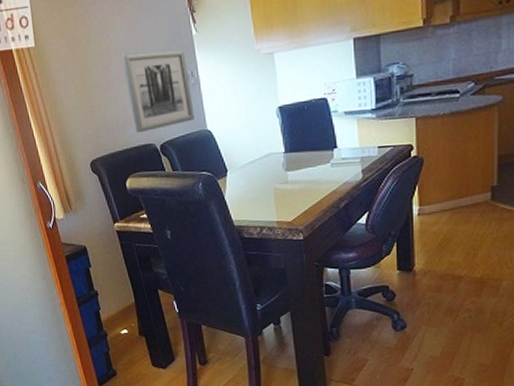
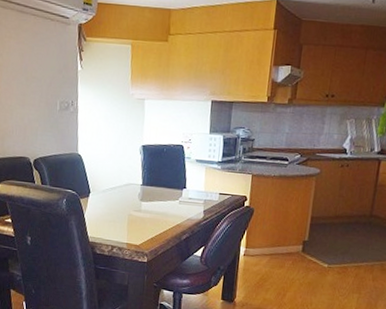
wall art: present [122,50,195,134] -> none [11,74,69,146]

